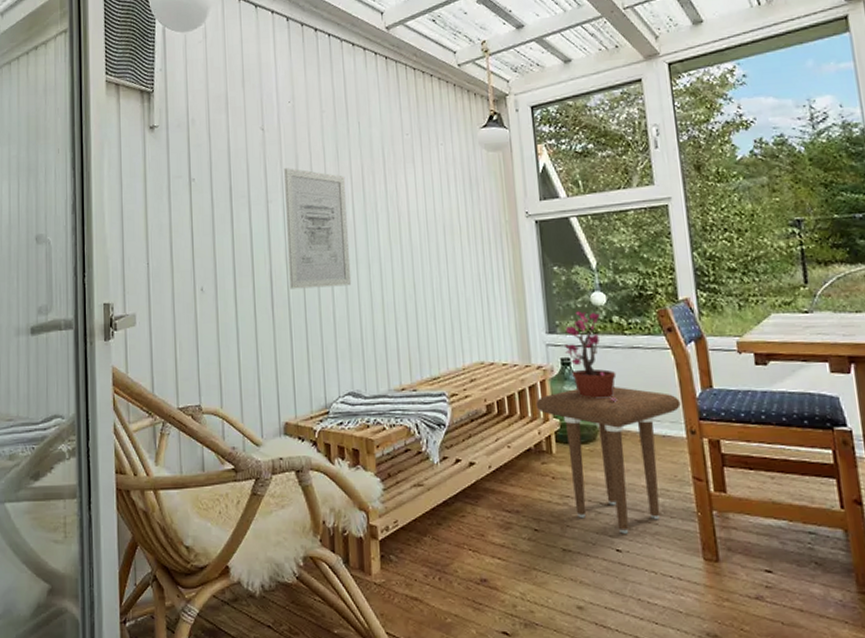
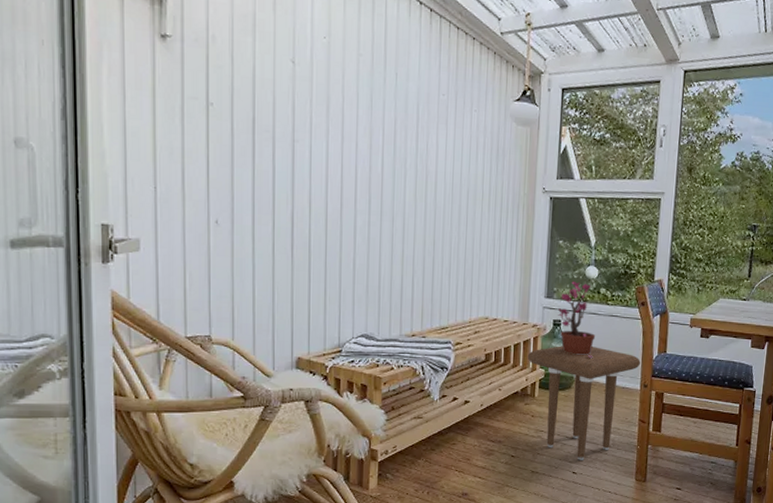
wall art: present [284,168,352,289] -> none [312,108,377,236]

